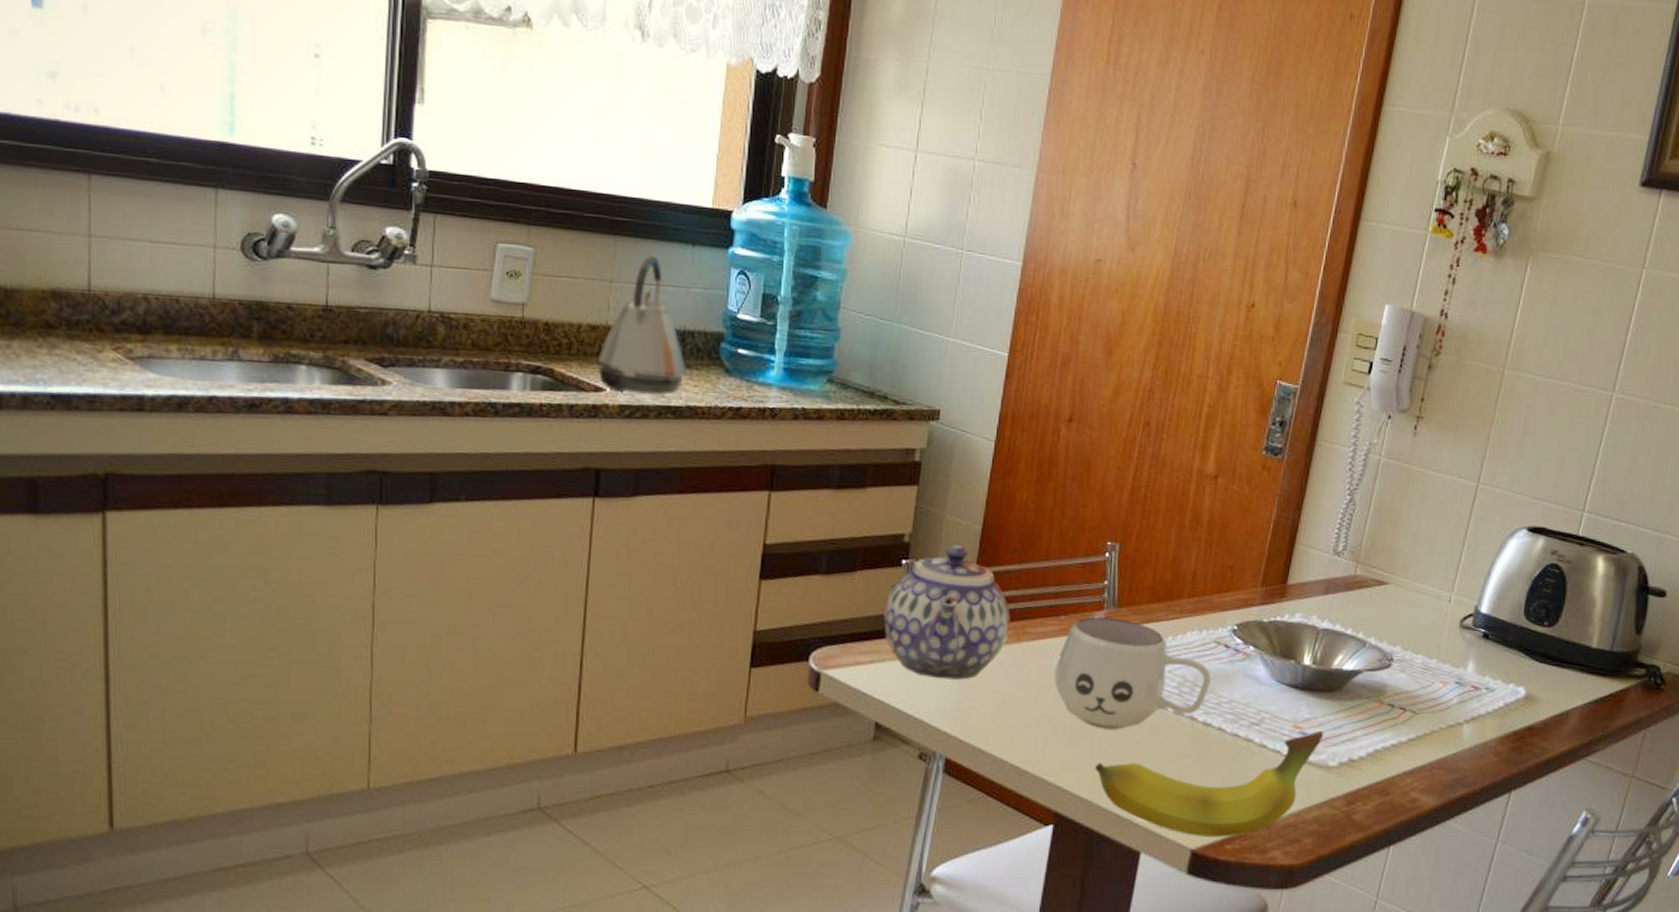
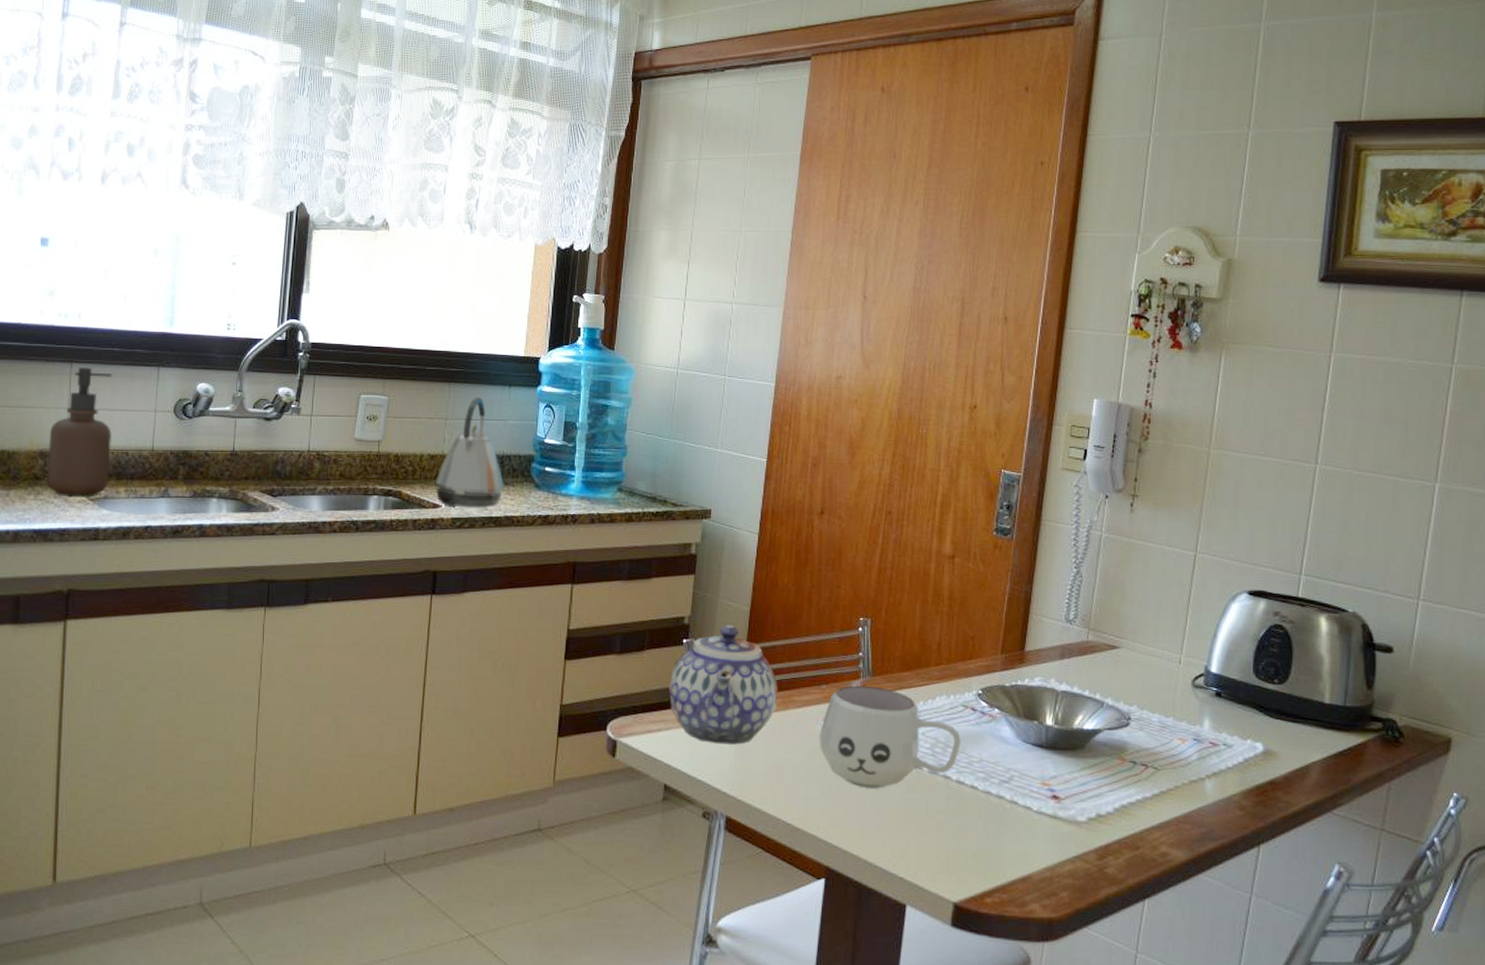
soap dispenser: none [63,181,156,353] -> present [46,367,112,495]
fruit: present [1095,730,1324,837] -> none [860,787,1071,890]

